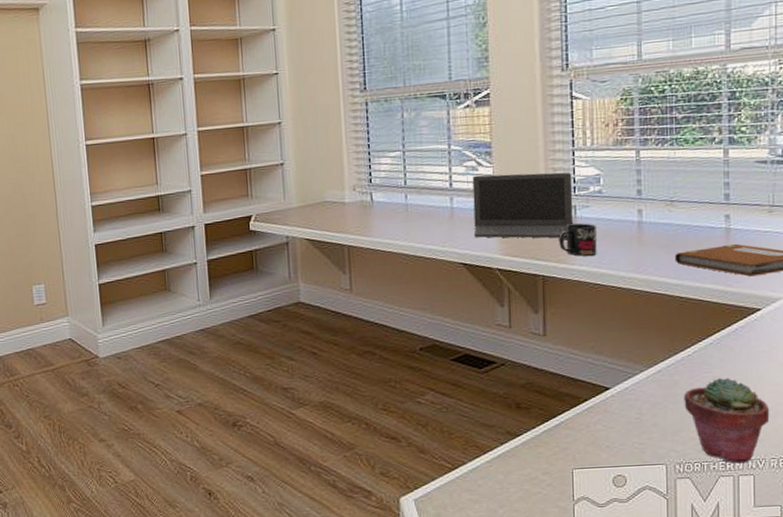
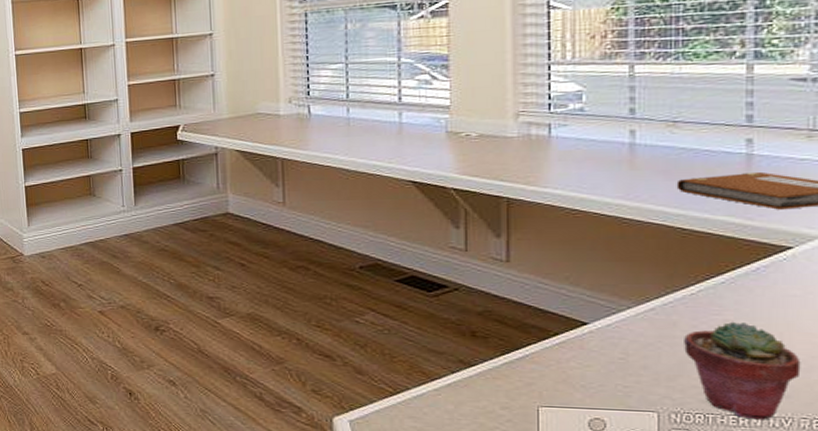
laptop computer: present [472,172,574,239] -> none [425,87,547,159]
mug: present [559,223,597,256] -> none [528,143,576,179]

